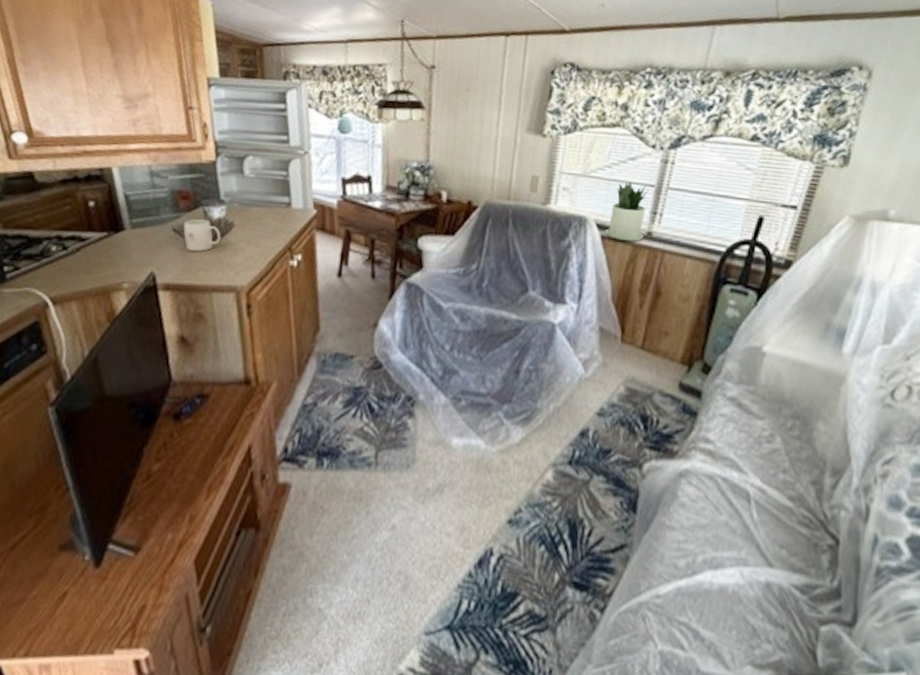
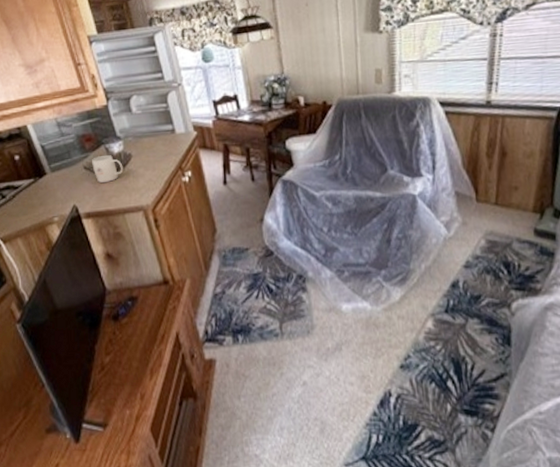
planter: present [604,181,649,242] -> none [447,59,484,113]

